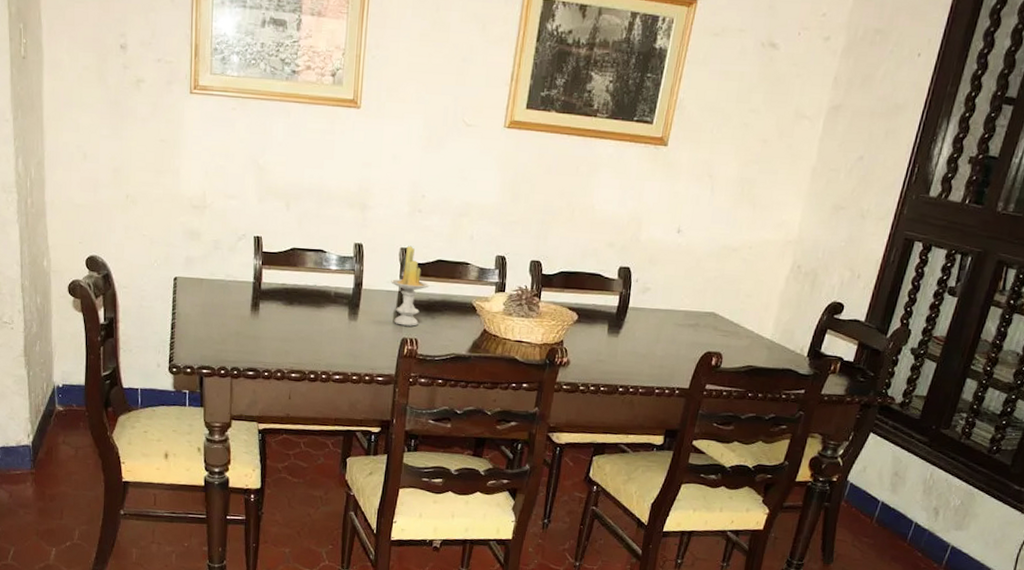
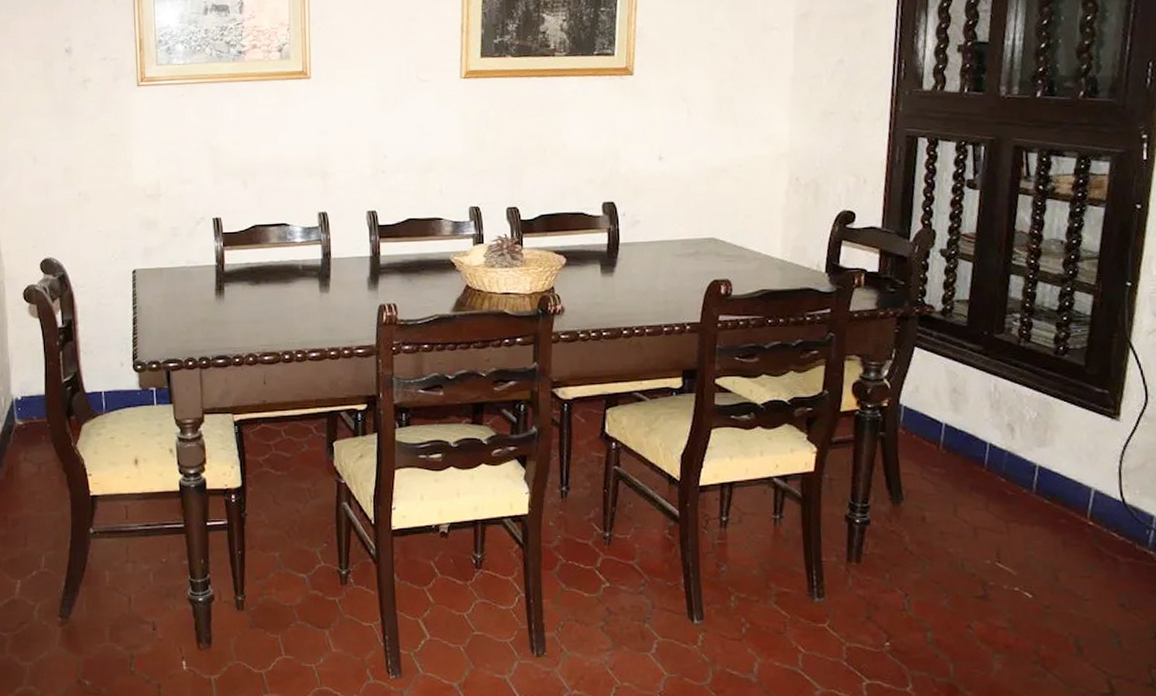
candle: present [391,245,430,327] -> none [361,208,403,292]

